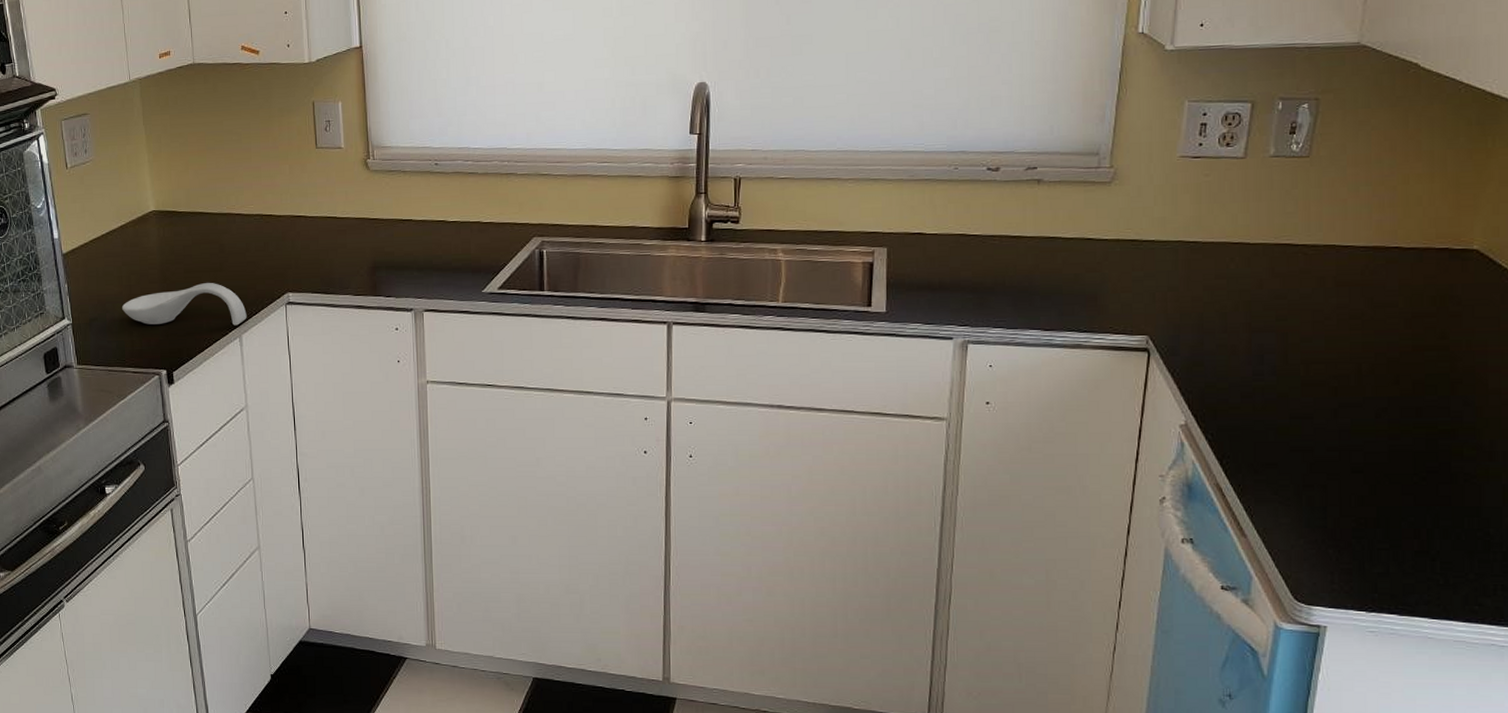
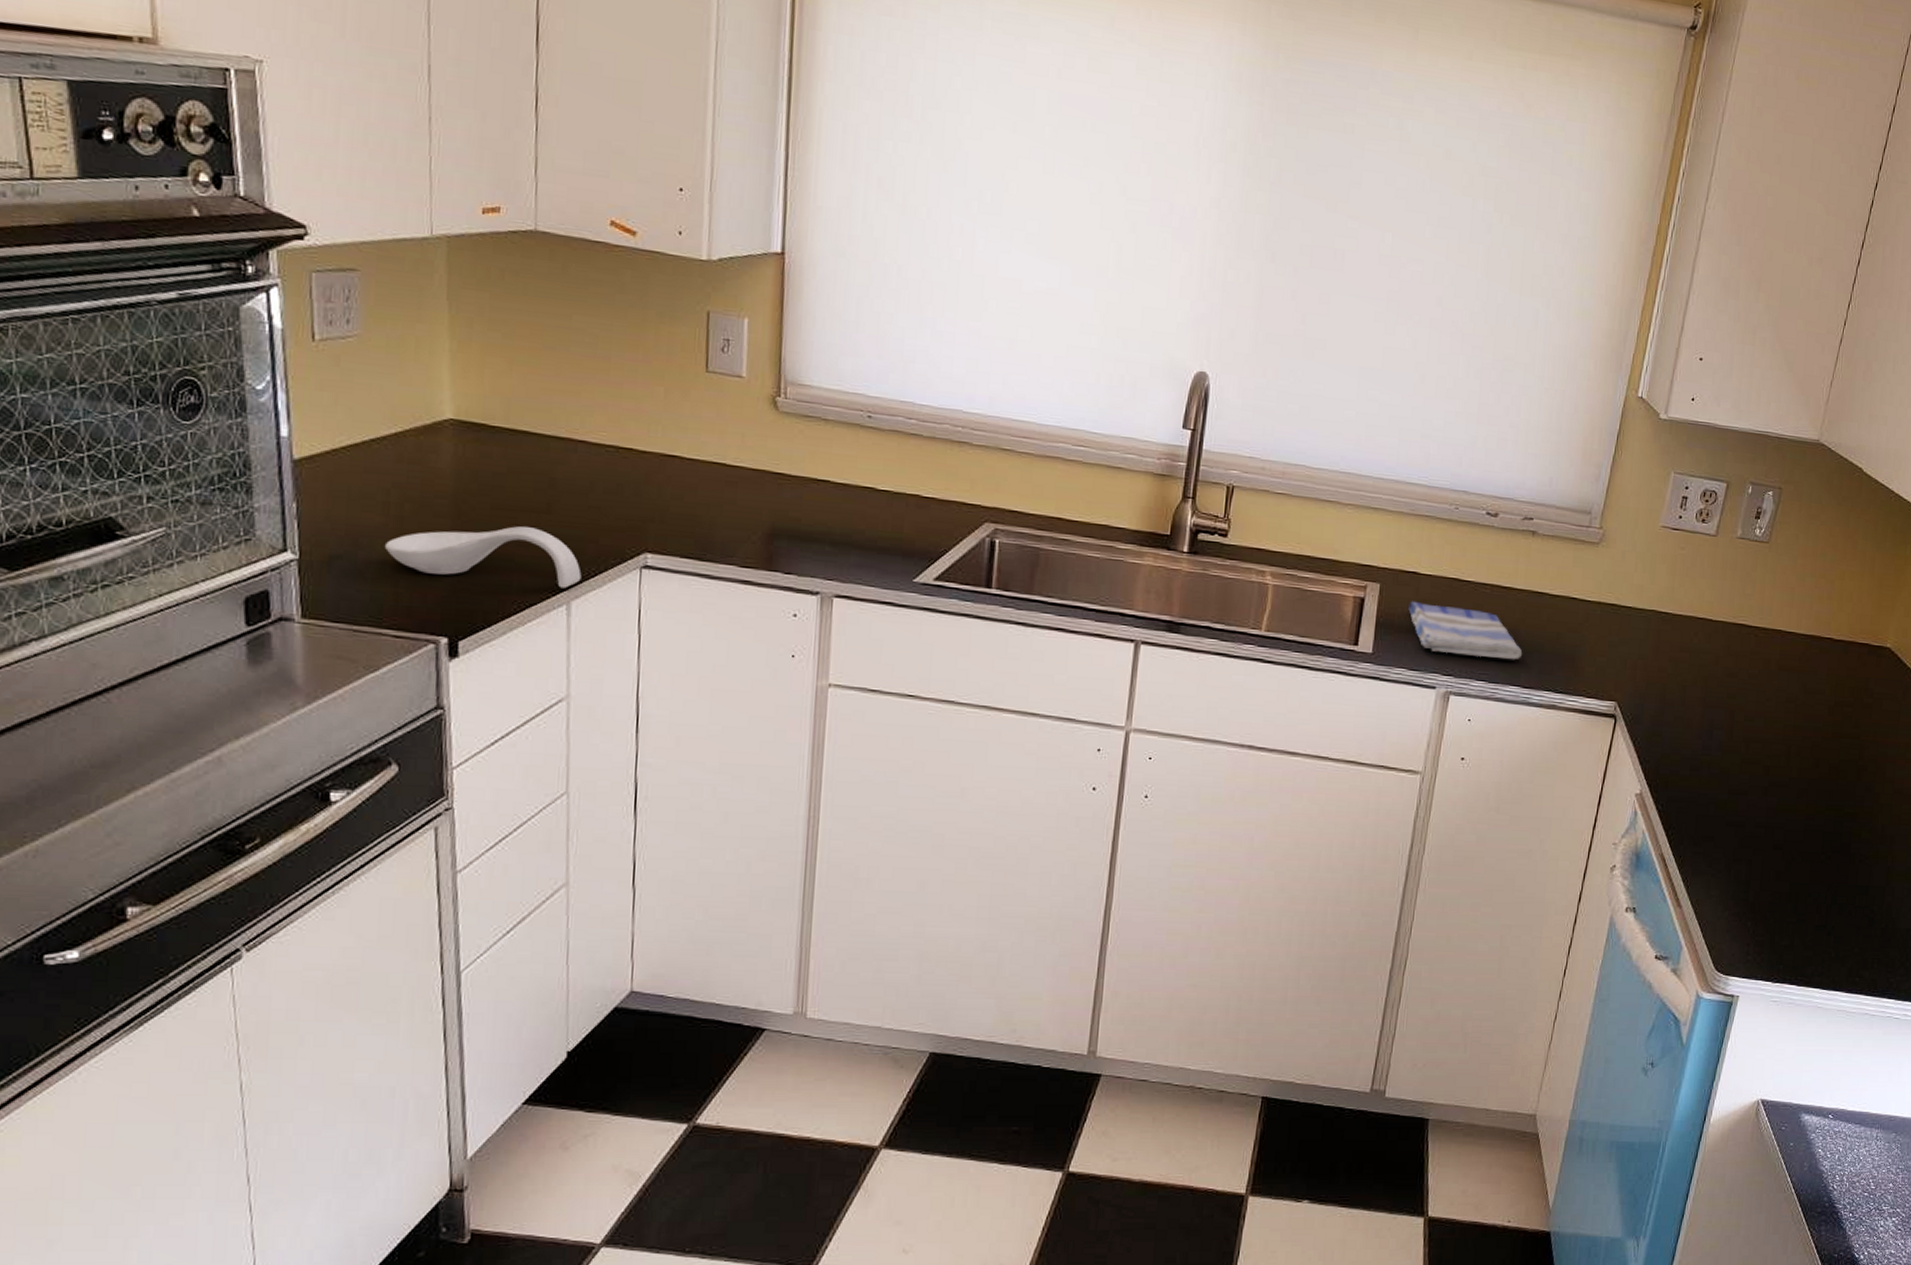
dish towel: none [917,260,1040,306] -> present [1408,601,1523,660]

